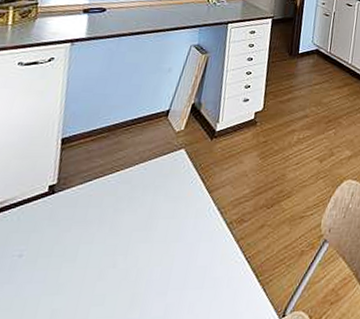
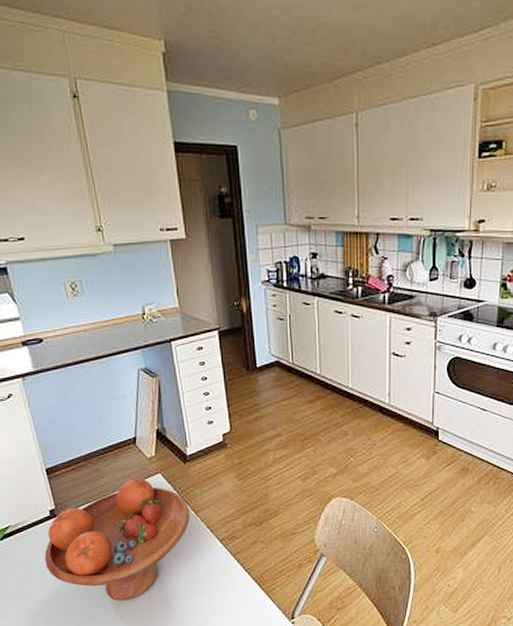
fruit bowl: none [20,152,204,299] -> present [44,478,190,601]

